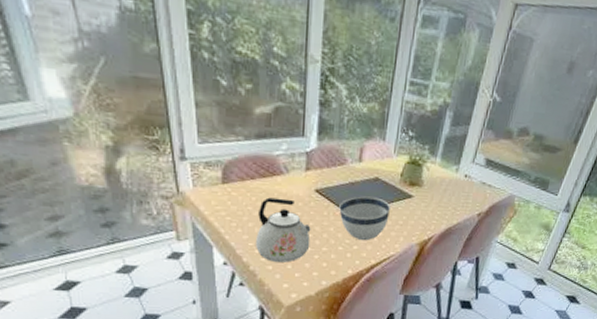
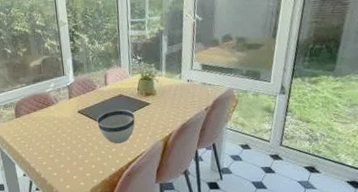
kettle: present [256,197,311,263] -> none [42,121,81,169]

